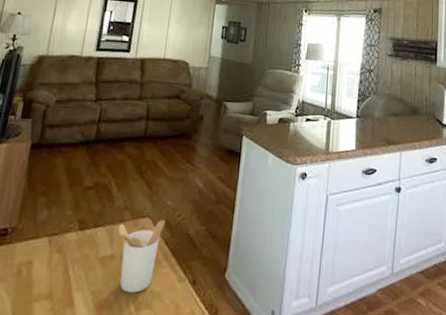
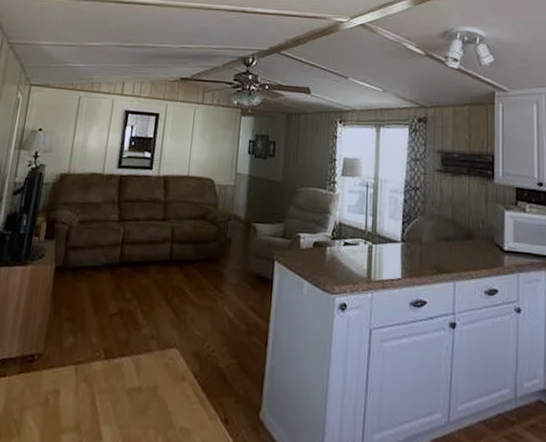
utensil holder: present [118,220,166,293] -> none [145,351,194,430]

